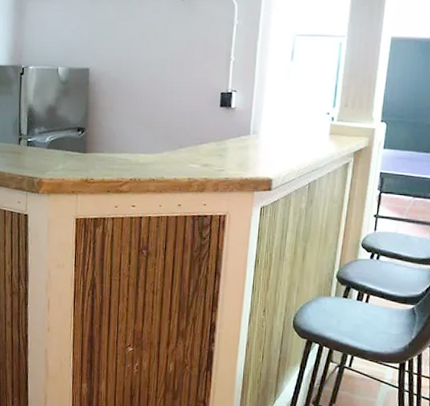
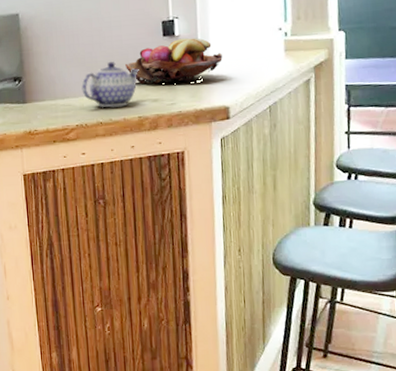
teapot: none [139,124,194,167] -> present [81,62,139,108]
fruit basket: none [182,111,272,152] -> present [125,38,223,84]

